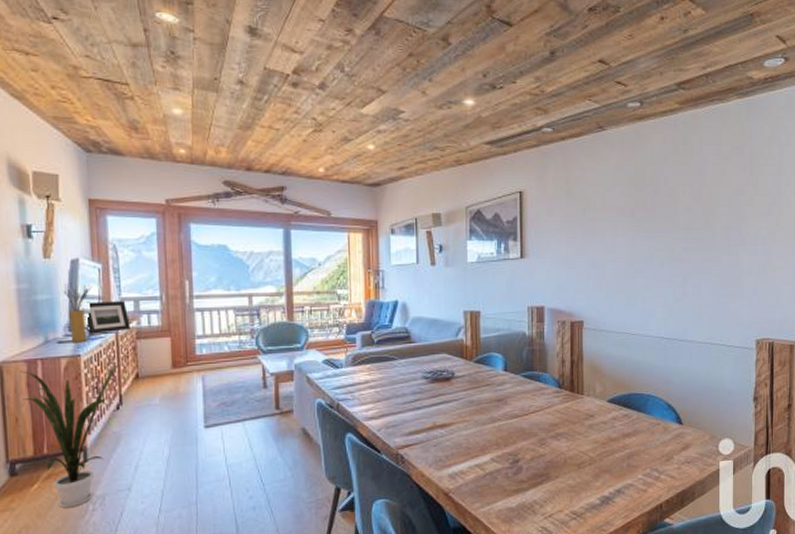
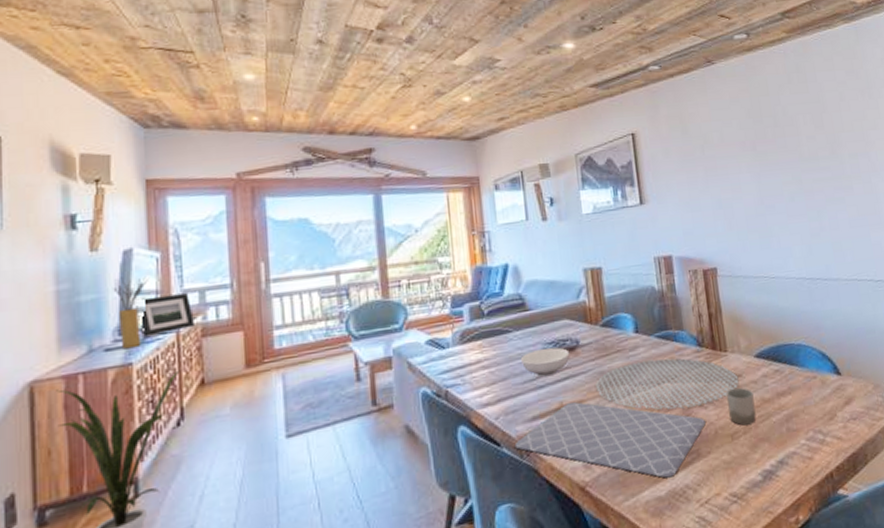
placemat: none [392,424,557,494] -> present [514,402,705,479]
bowl: none [402,377,446,399] -> present [520,347,570,376]
place mat: none [465,395,591,439] -> present [596,358,739,410]
cup: none [578,426,602,458] -> present [727,387,756,426]

